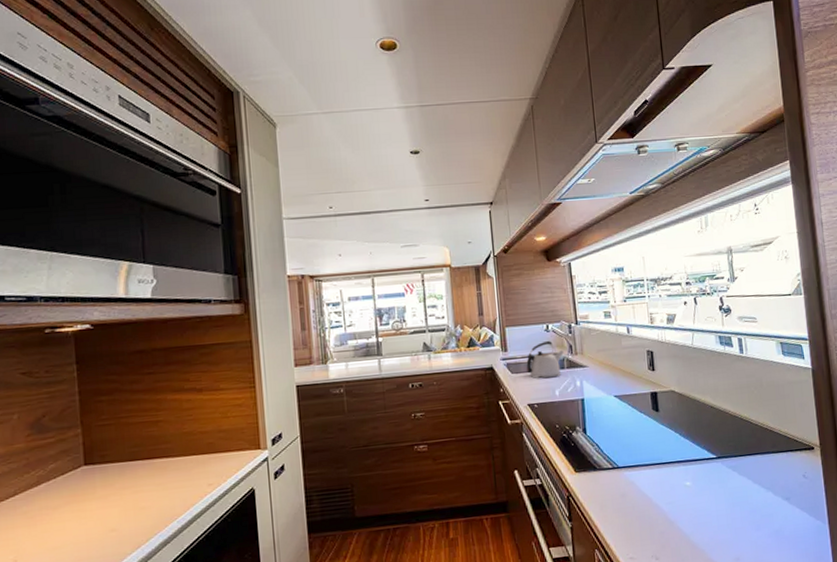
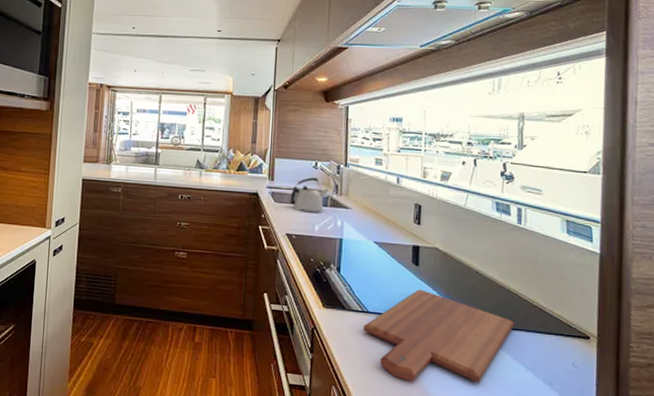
cutting board: none [616,434,751,528] -> present [363,289,515,383]

